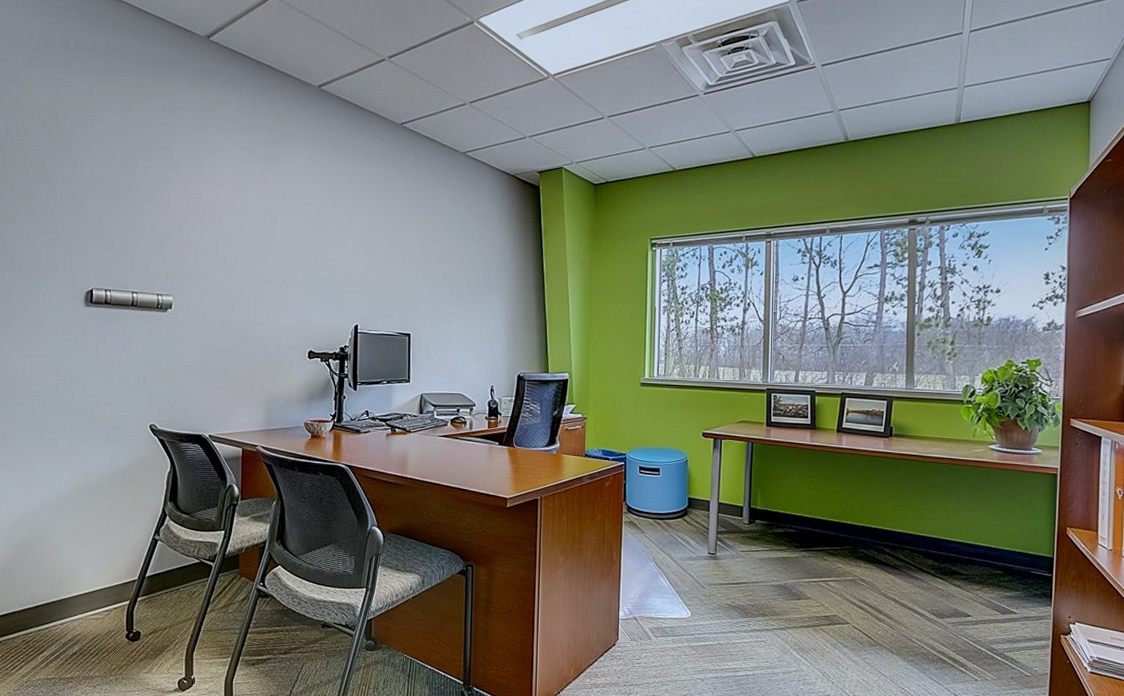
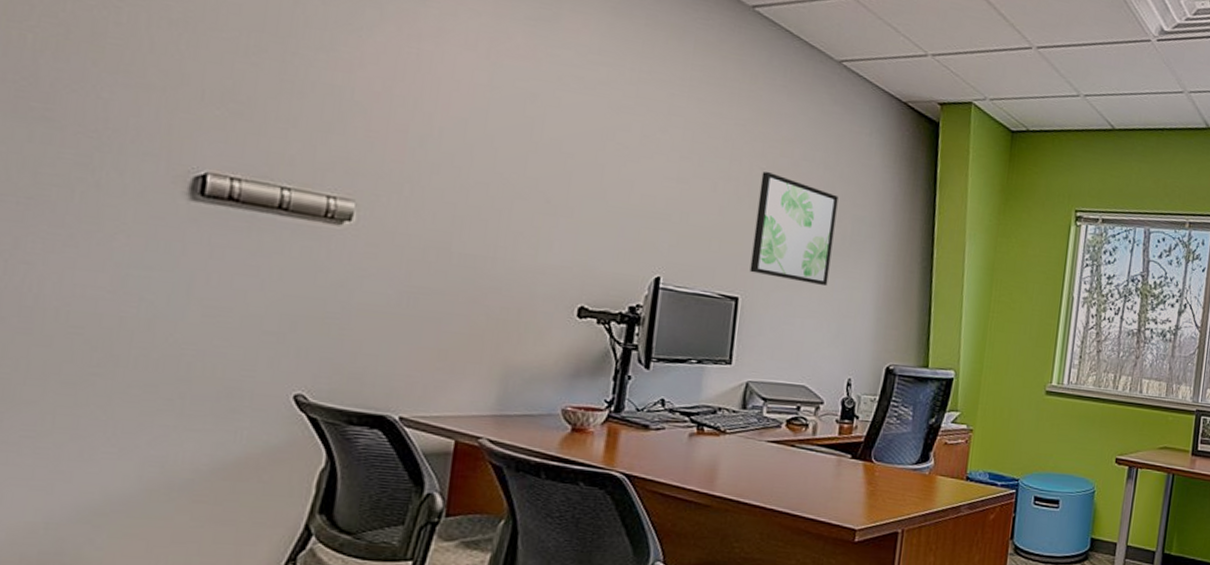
wall art: none [416,241,472,318] -> present [749,171,839,286]

